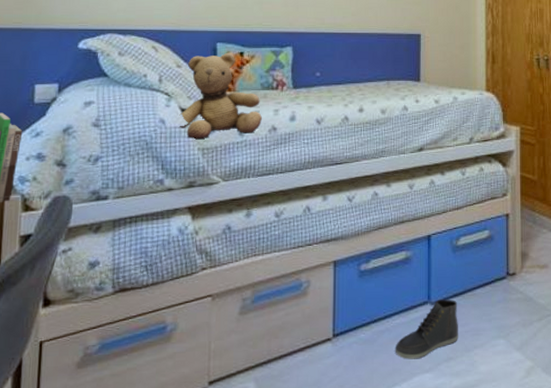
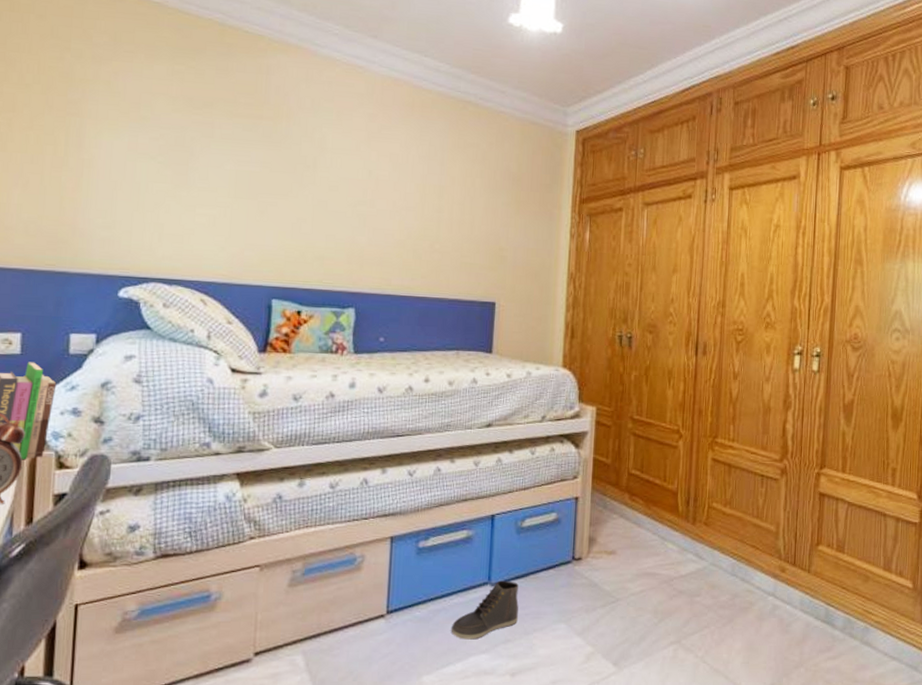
teddy bear: present [178,52,262,140] -> none [228,310,319,403]

